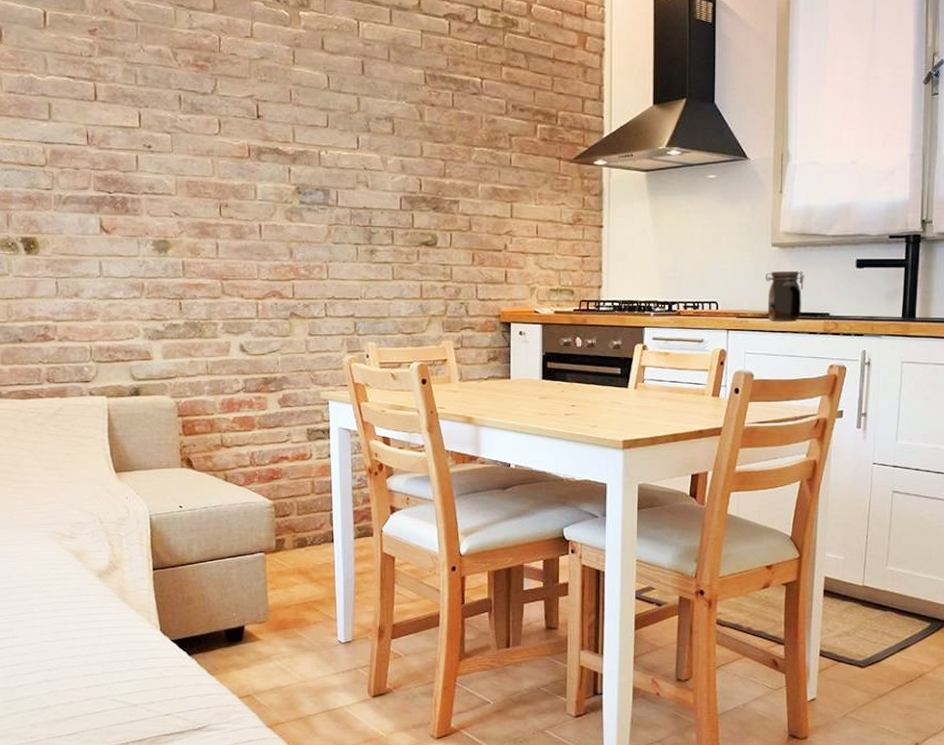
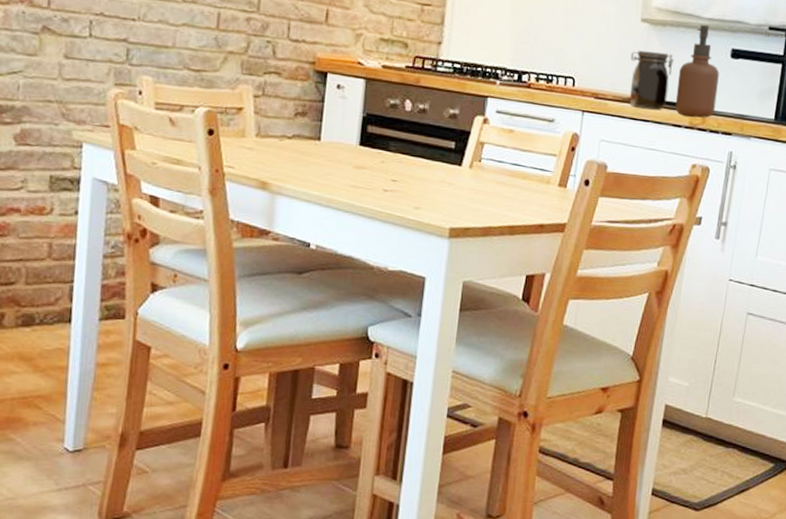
soap dispenser: none [809,242,847,324] -> present [674,25,719,118]

